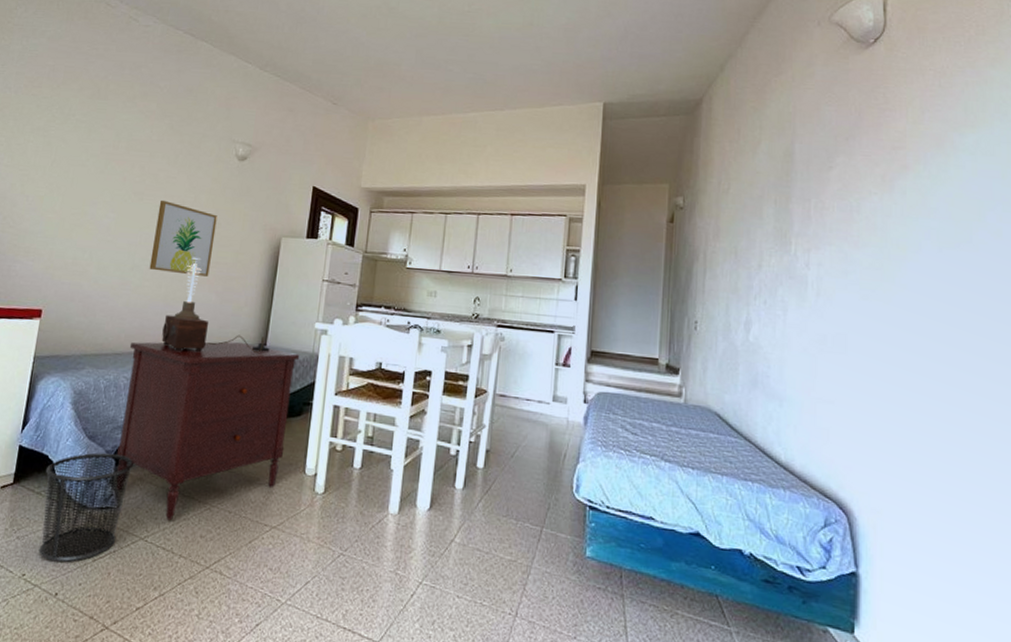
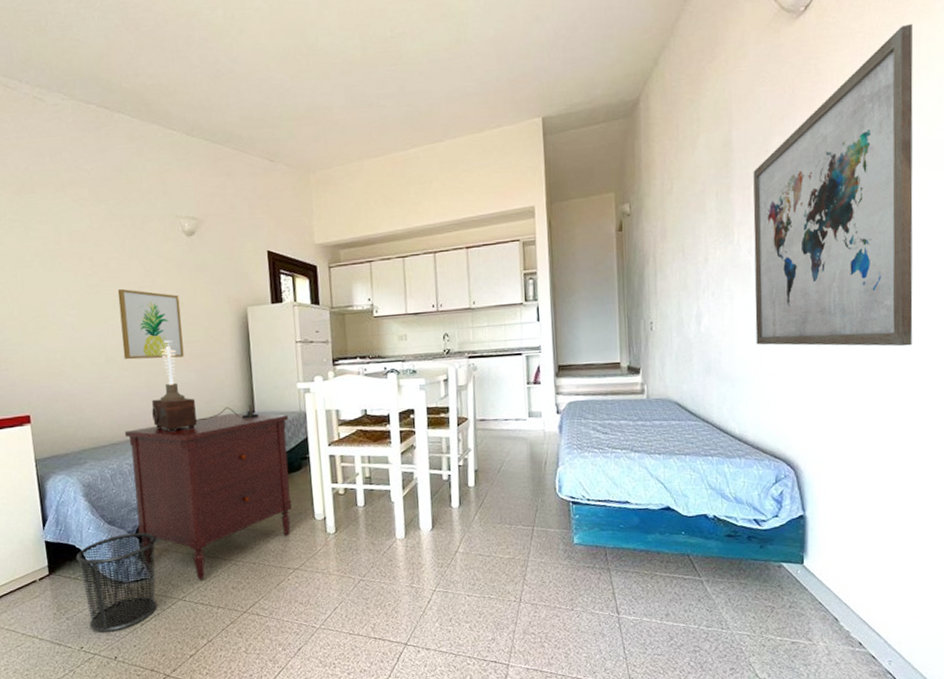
wall art: none [809,69,987,395] -> present [753,23,913,347]

